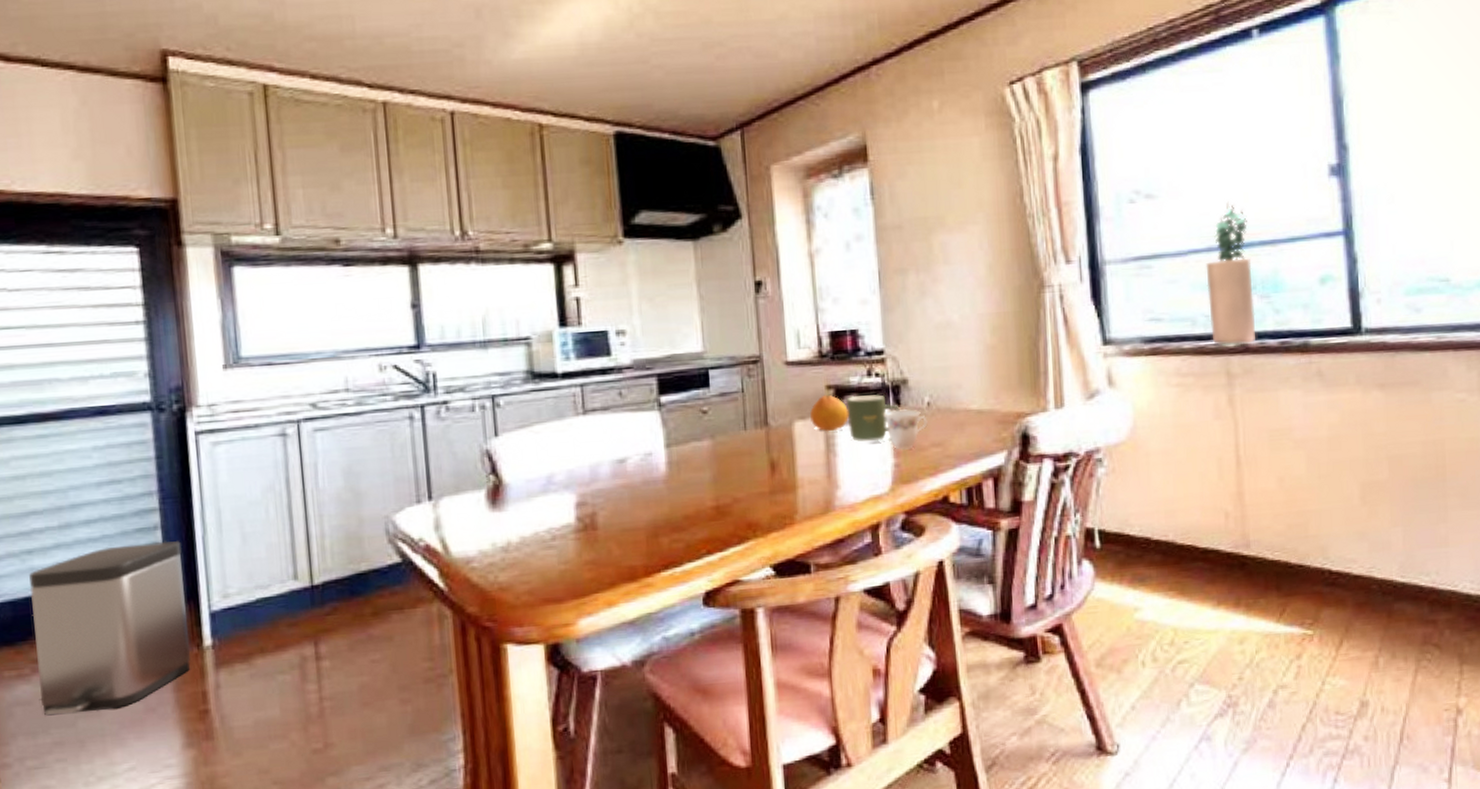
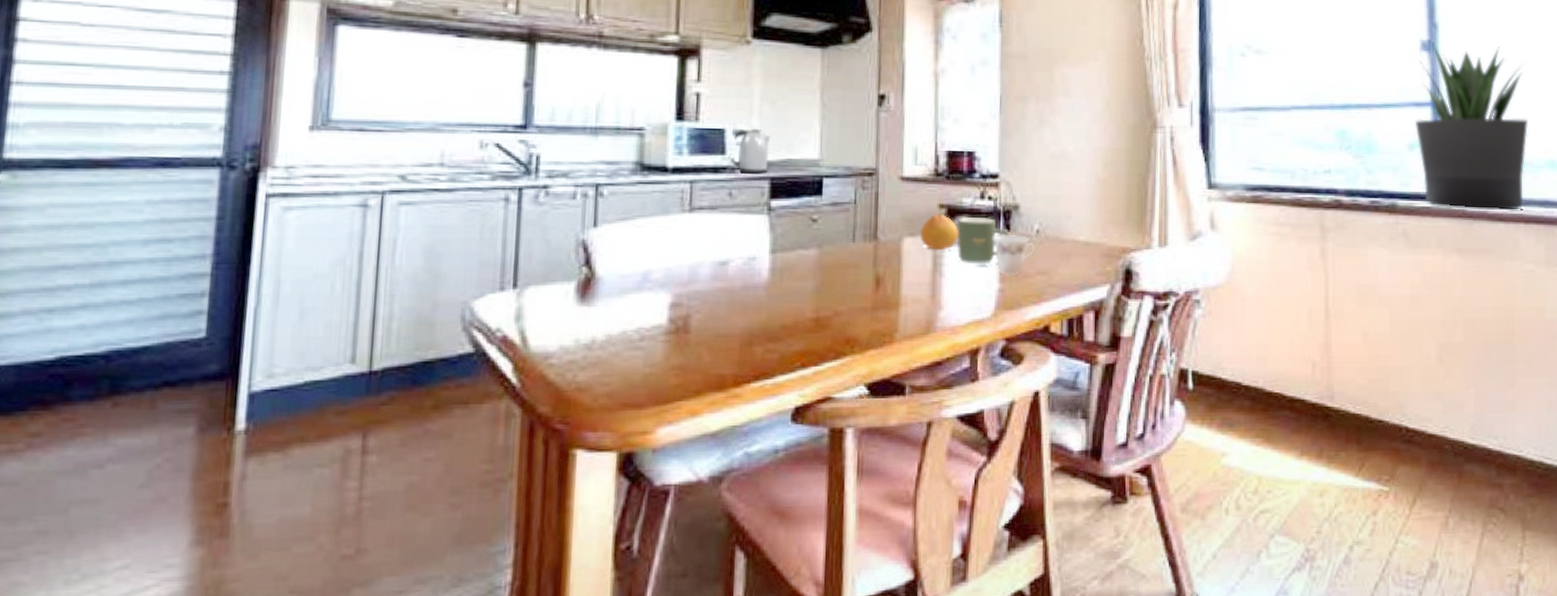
pedal bin: present [29,541,191,716] -> none [31,310,229,499]
kettle: none [614,327,654,373] -> present [729,128,771,174]
vase: present [1206,203,1255,346] -> none [1307,65,1349,200]
planter: none [1325,161,1456,343] -> present [1414,43,1529,211]

